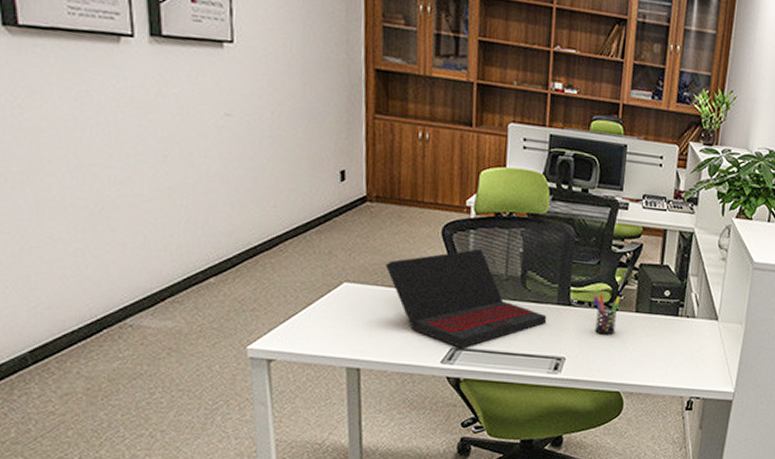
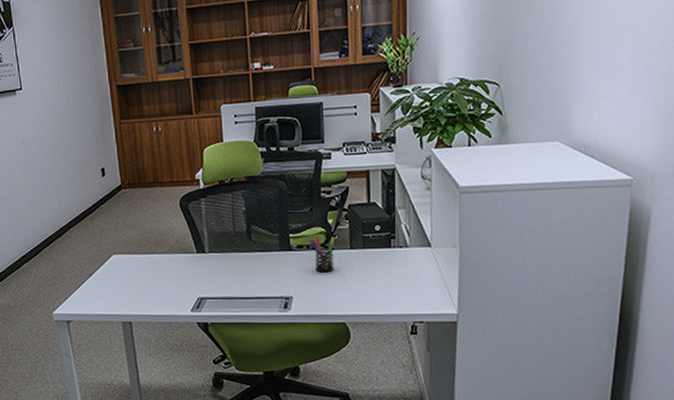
laptop: present [385,248,547,348] -> none [140,212,273,297]

